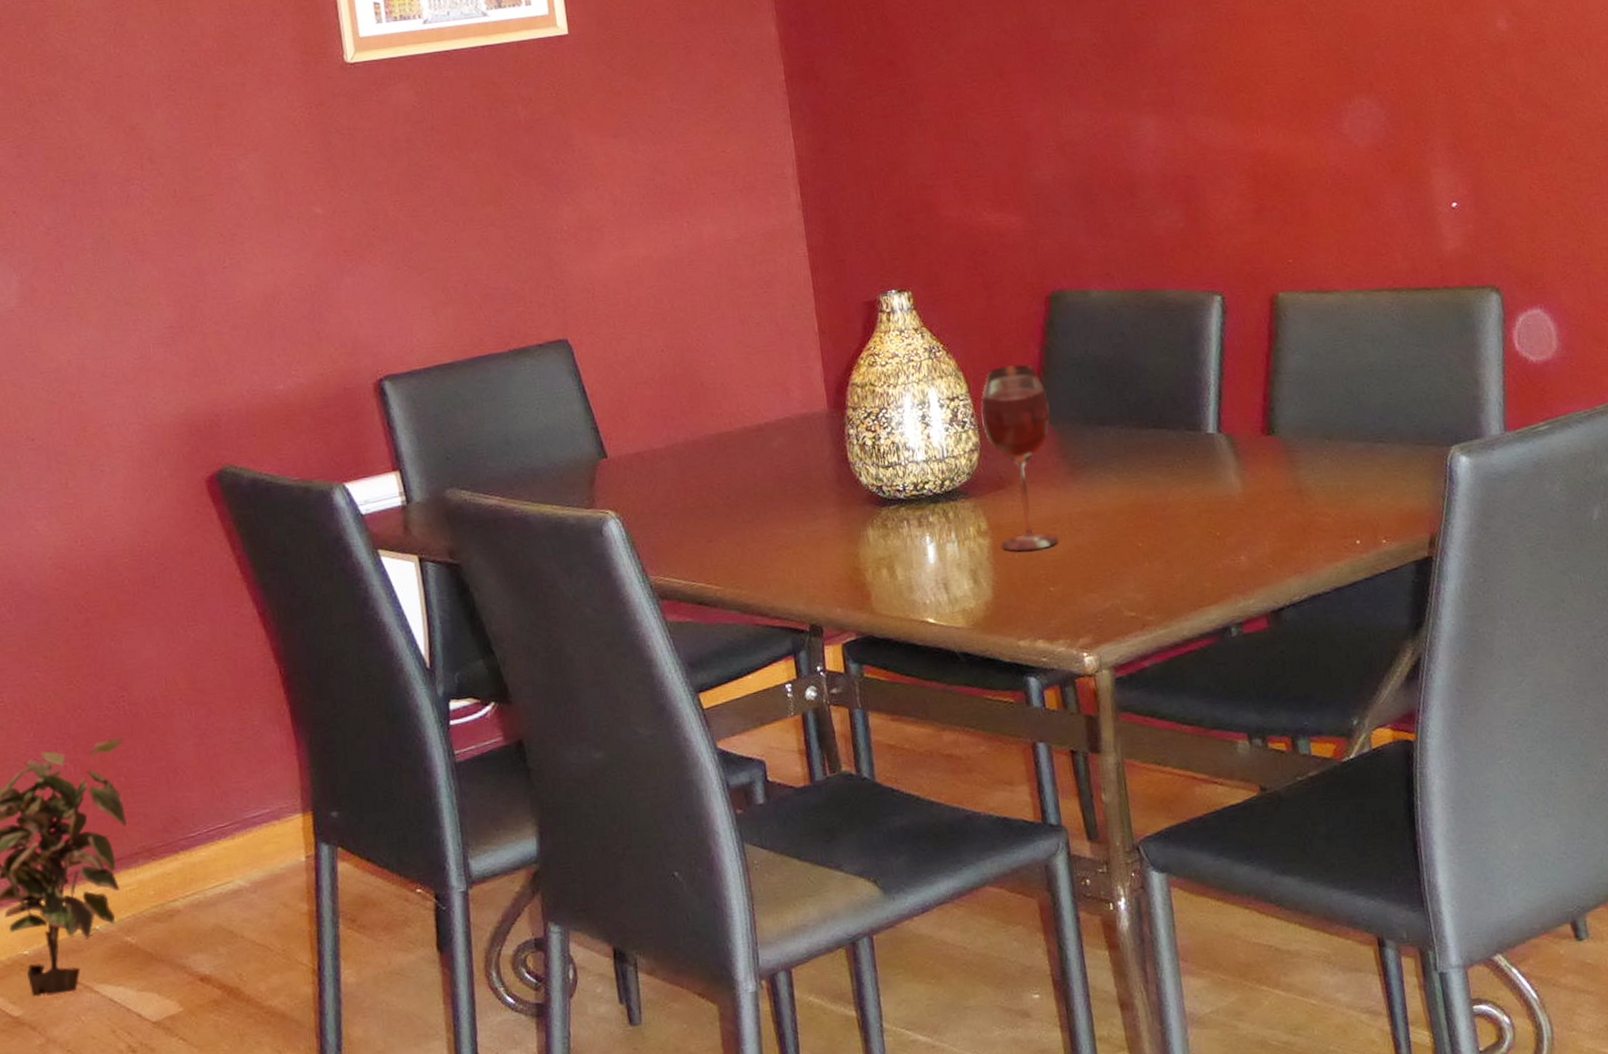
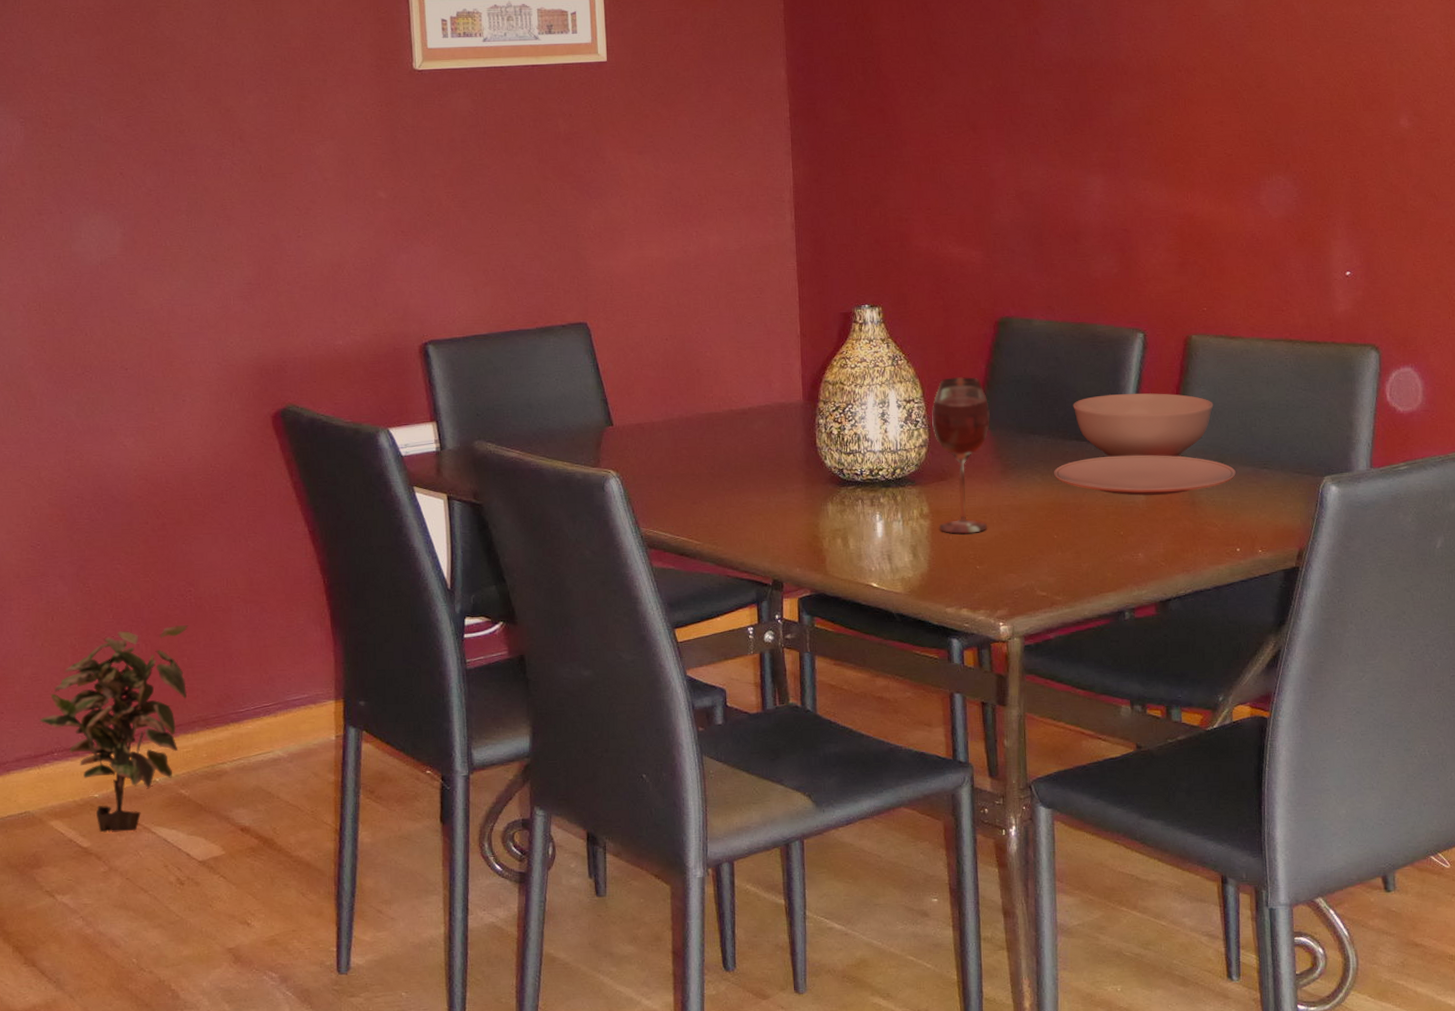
plate: none [1130,436,1346,488] -> present [1053,454,1236,496]
bowl: none [1146,363,1312,445] -> present [1073,393,1214,458]

